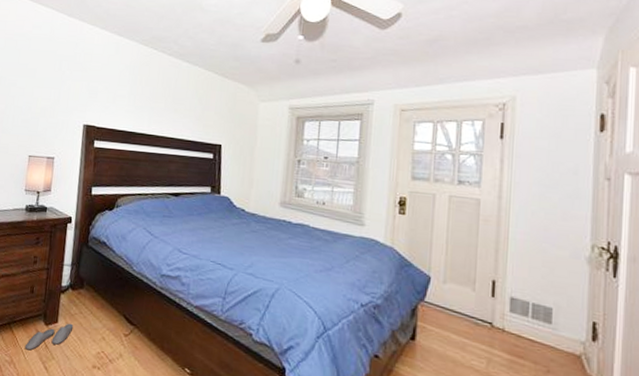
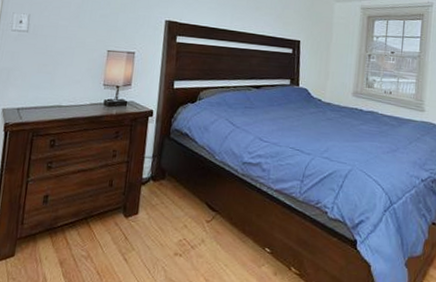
slippers: present [24,323,74,351] -> none [102,214,155,244]

